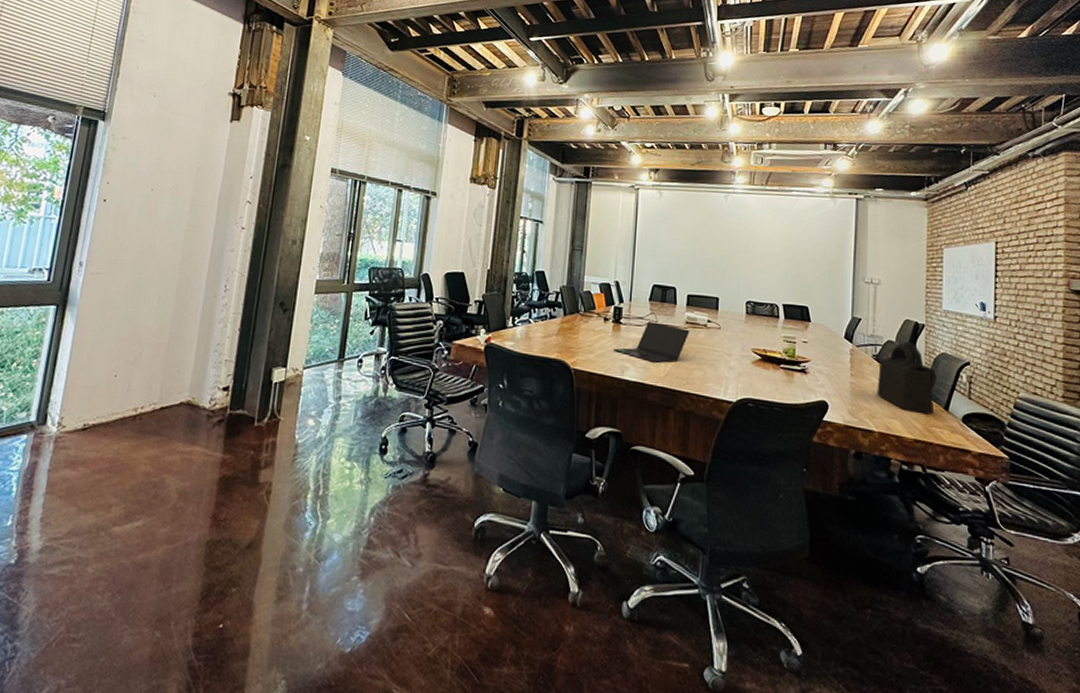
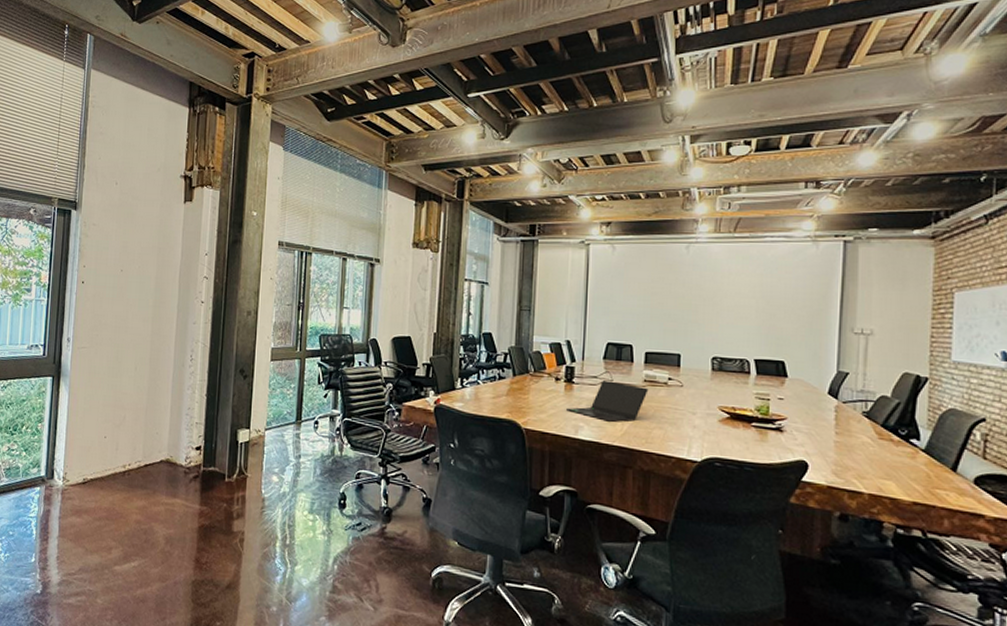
handbag: present [877,341,937,415] -> none [867,396,943,476]

